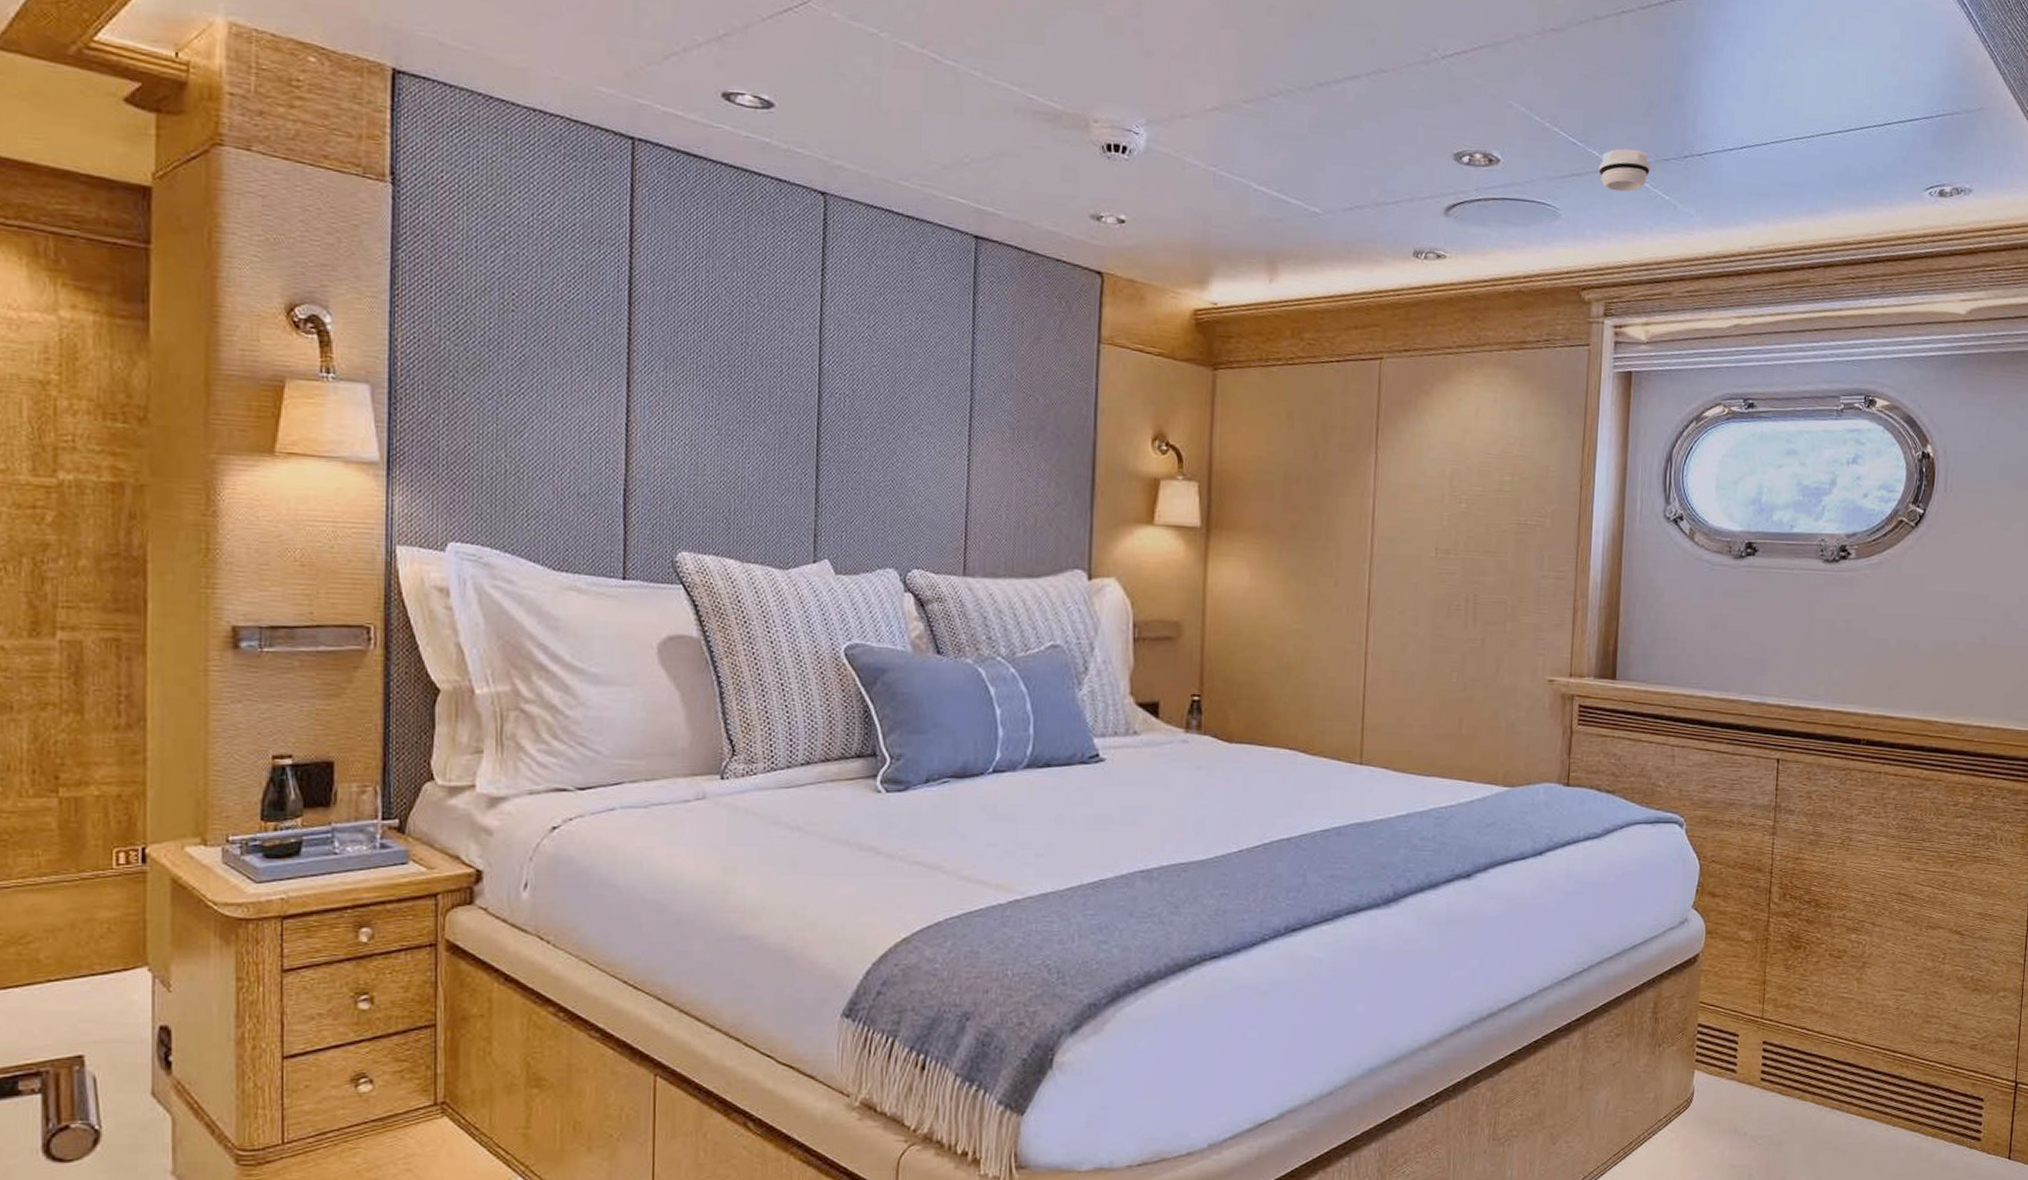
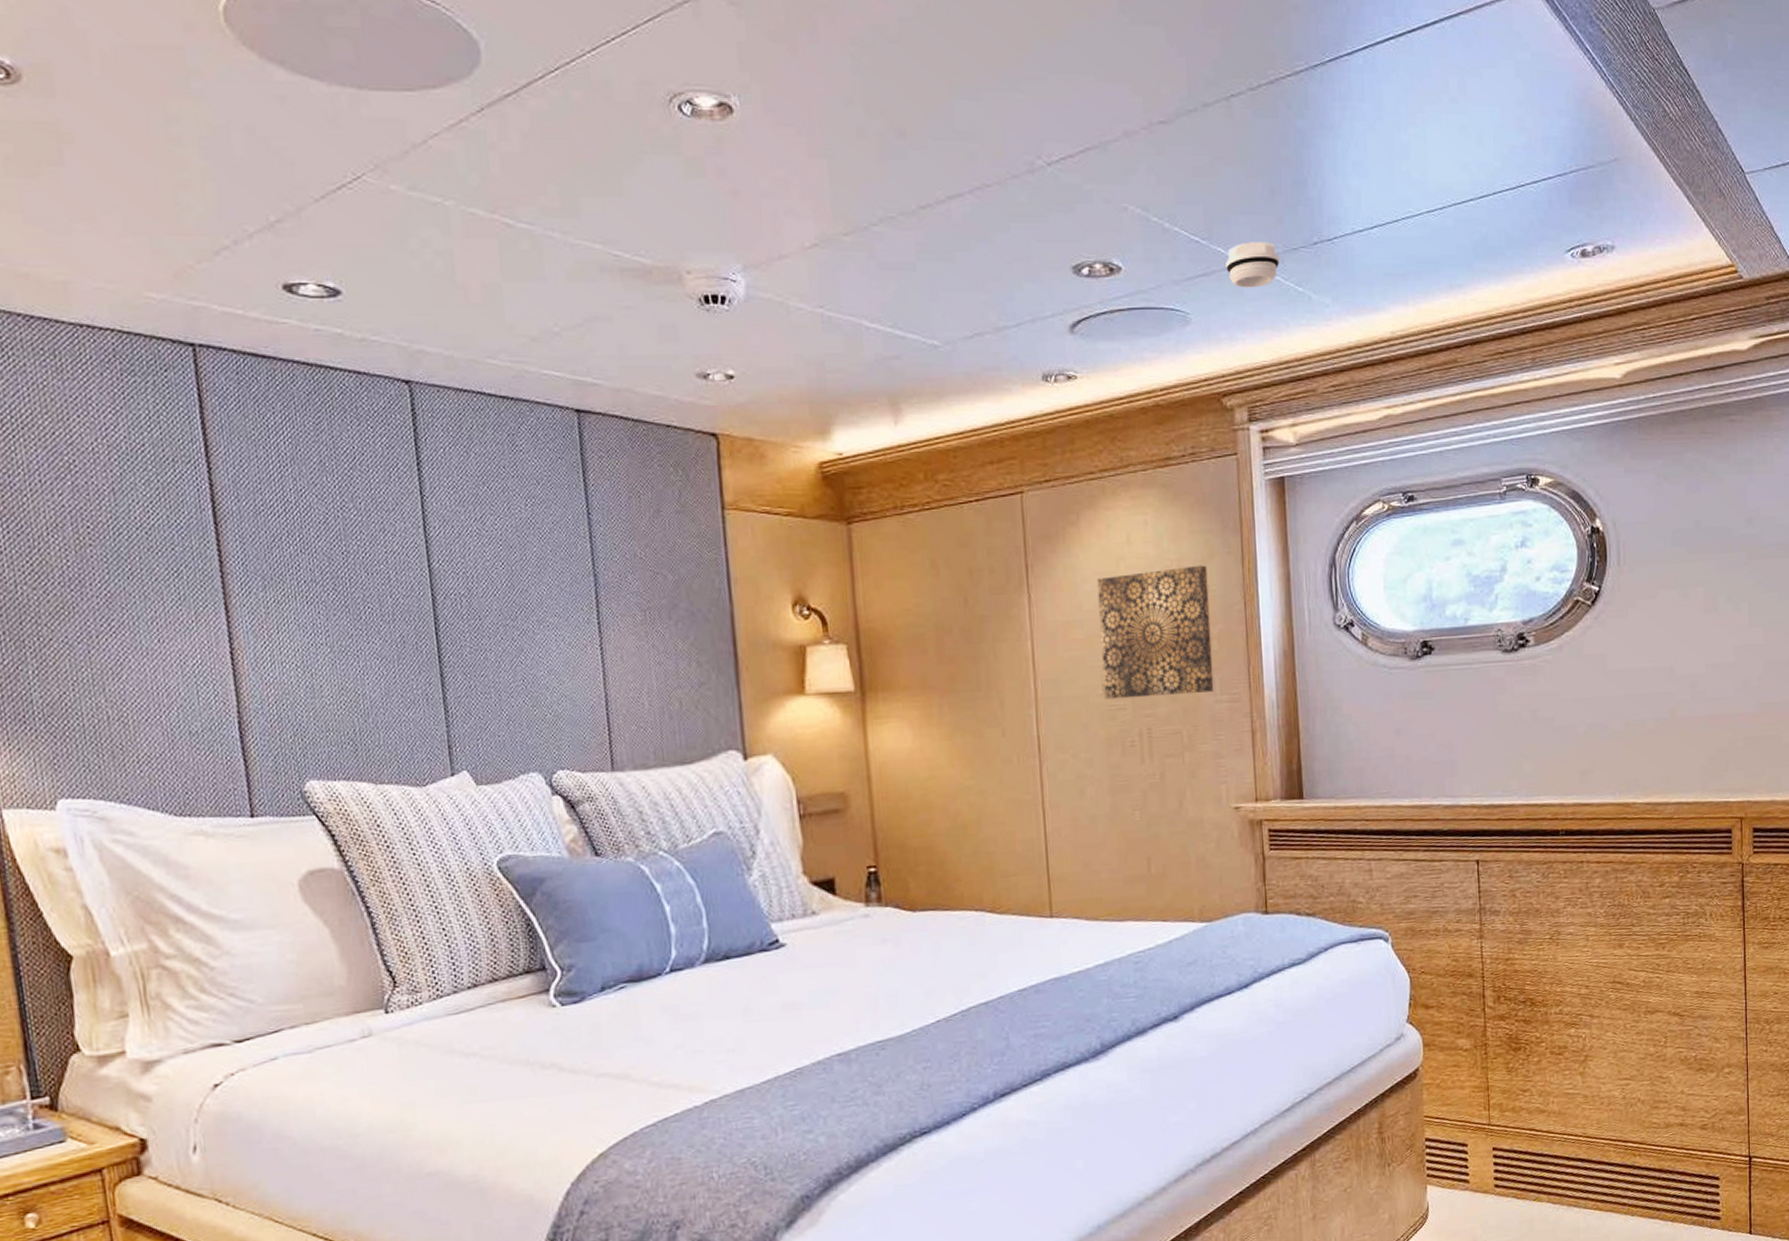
wall art: none [1436,445,1549,567] -> present [1097,565,1214,700]

